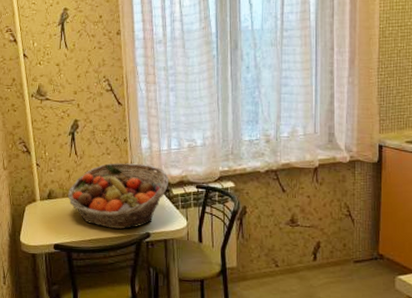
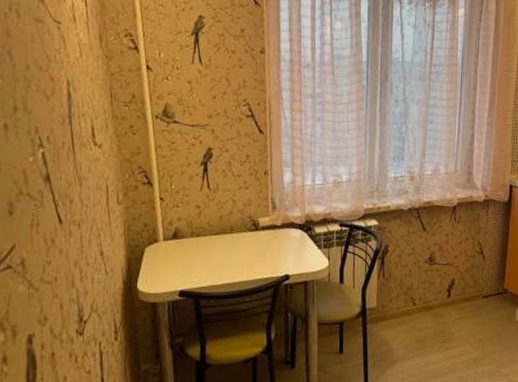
fruit basket: present [67,163,169,229] -> none [197,198,312,271]

